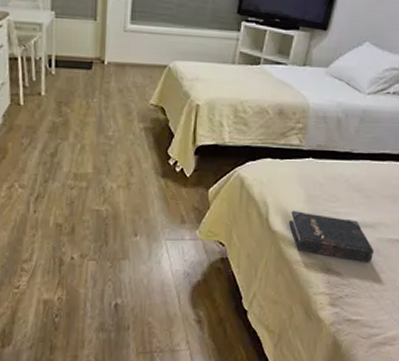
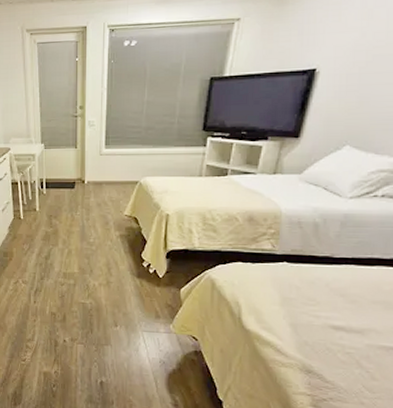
hardback book: present [288,210,374,263] -> none [262,311,364,369]

